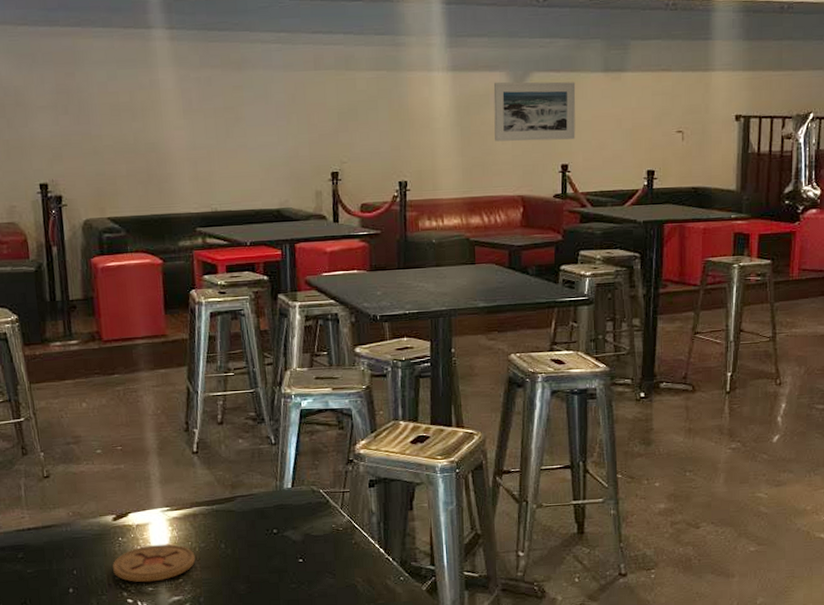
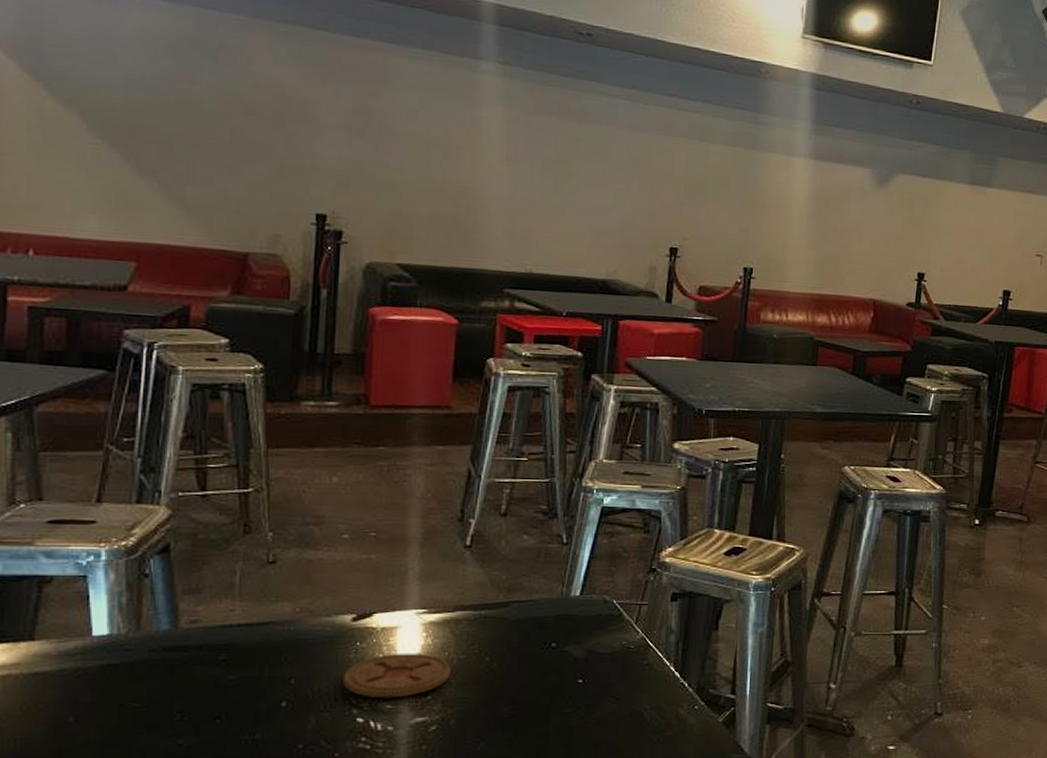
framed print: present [493,81,576,142] -> none [852,177,941,248]

